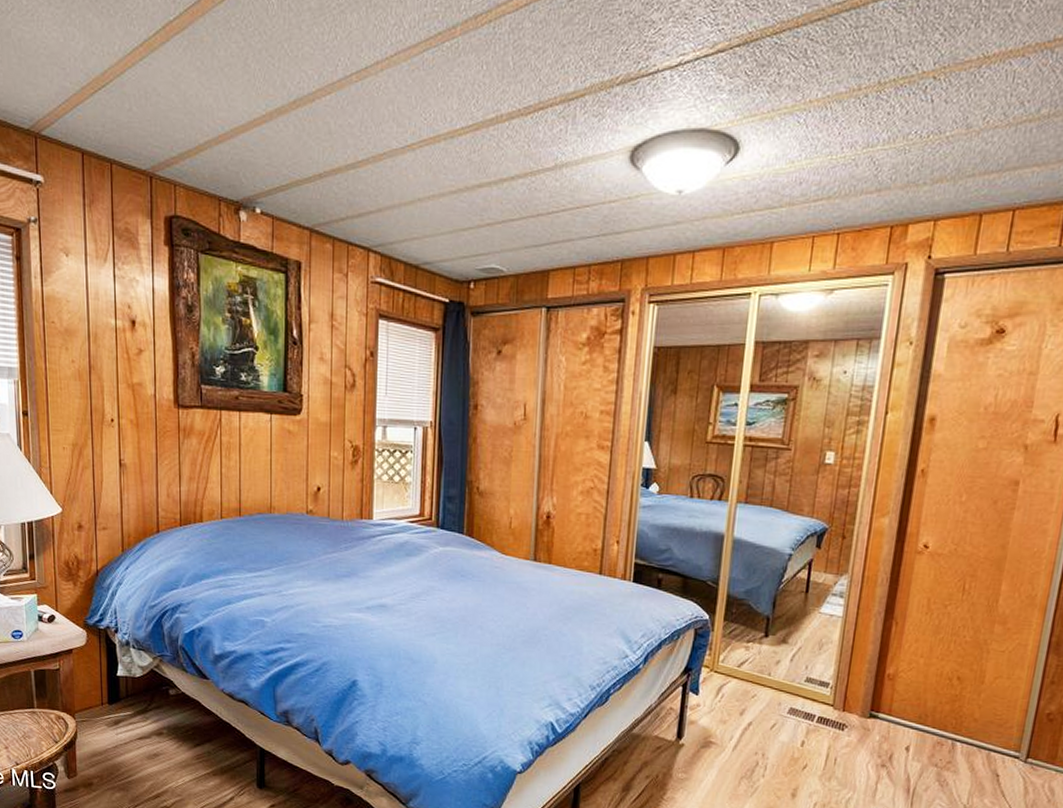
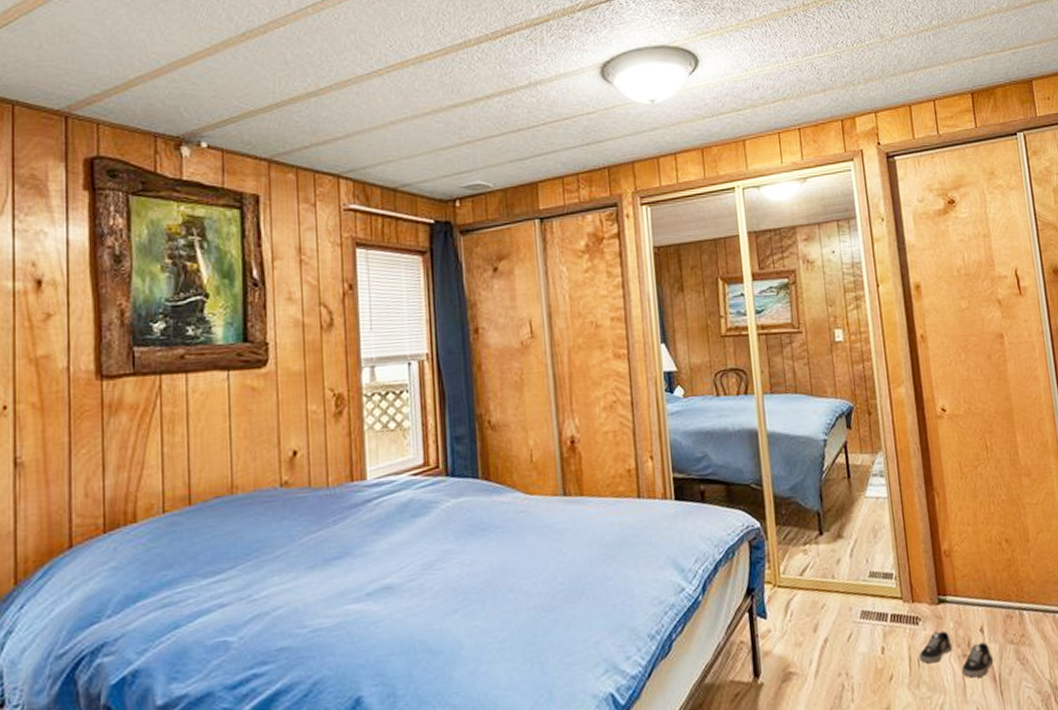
shoe: none [836,740,912,786] -> present [918,630,994,678]

